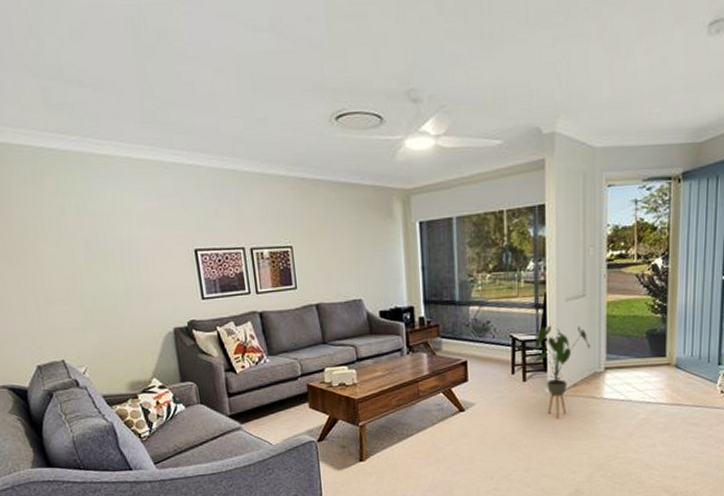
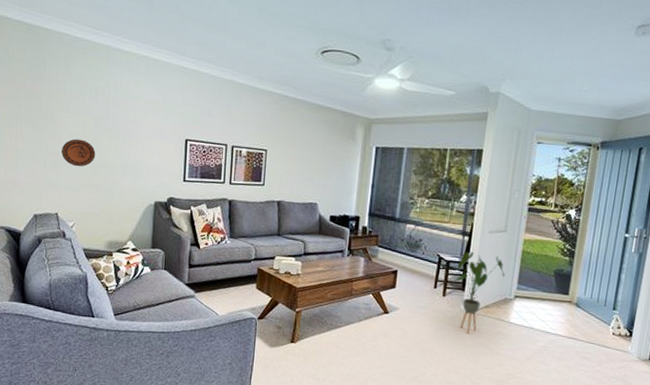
decorative plate: none [51,269,94,303] -> present [62,139,96,167]

